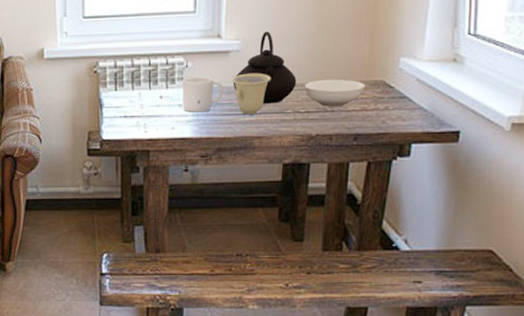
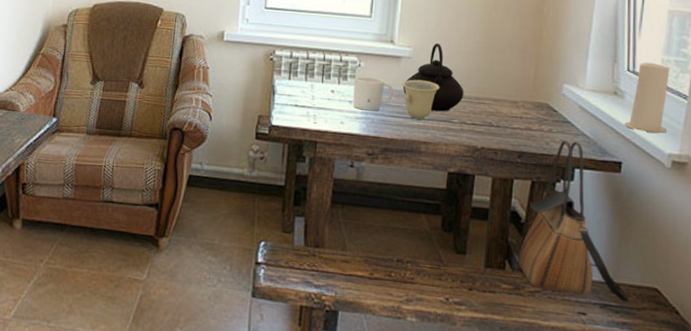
bowl: present [304,79,366,107] -> none [471,95,530,123]
tote bag: none [355,115,466,267] -> present [518,140,631,303]
candle: none [463,22,514,97] -> present [624,62,670,133]

